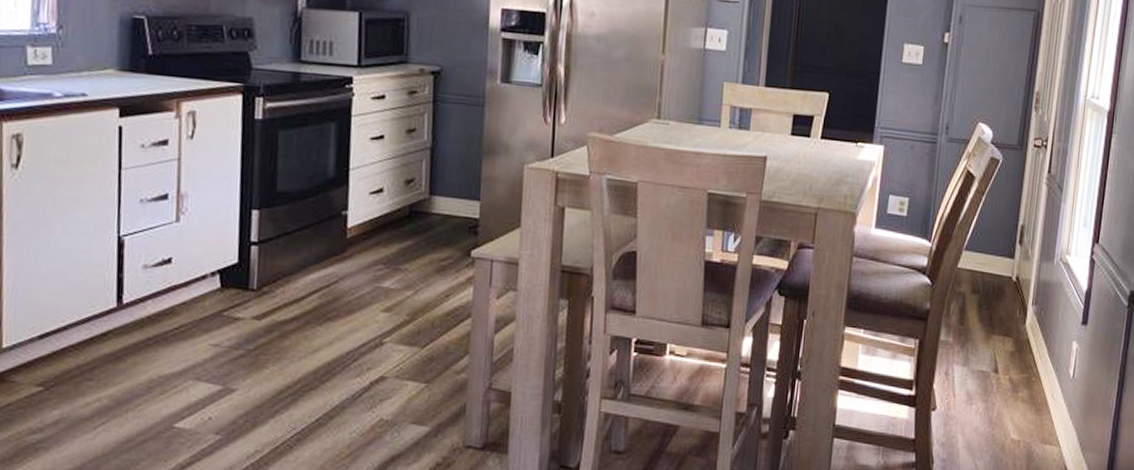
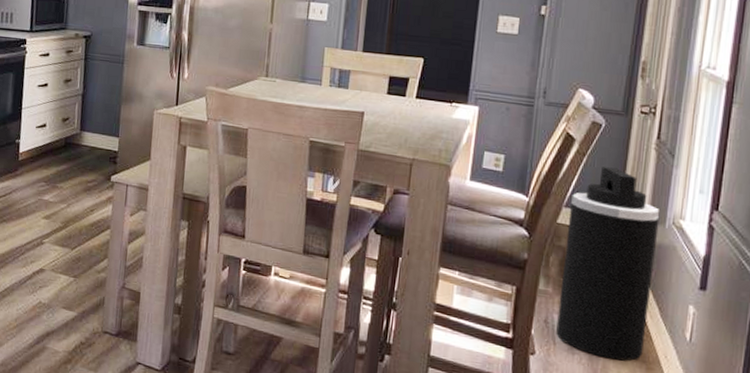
trash can: none [956,205,1049,405] -> present [556,167,660,361]

